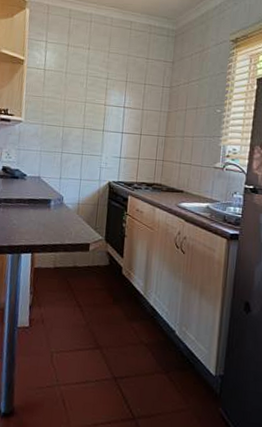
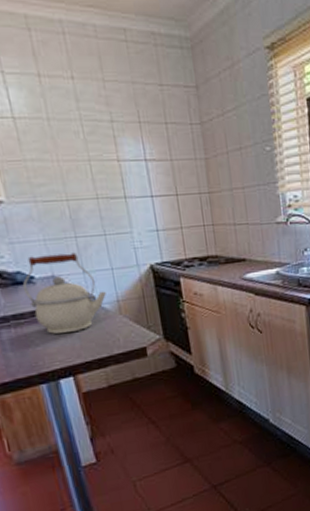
kettle: none [17,160,72,220] -> present [22,252,106,334]

